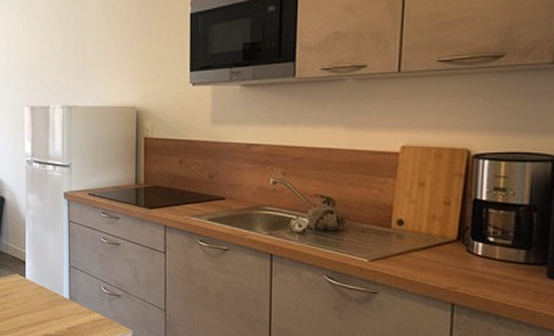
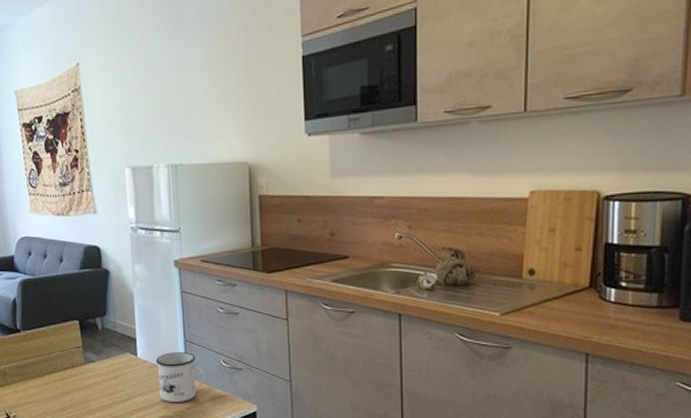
mug: none [41,276,88,323] -> present [155,352,207,402]

